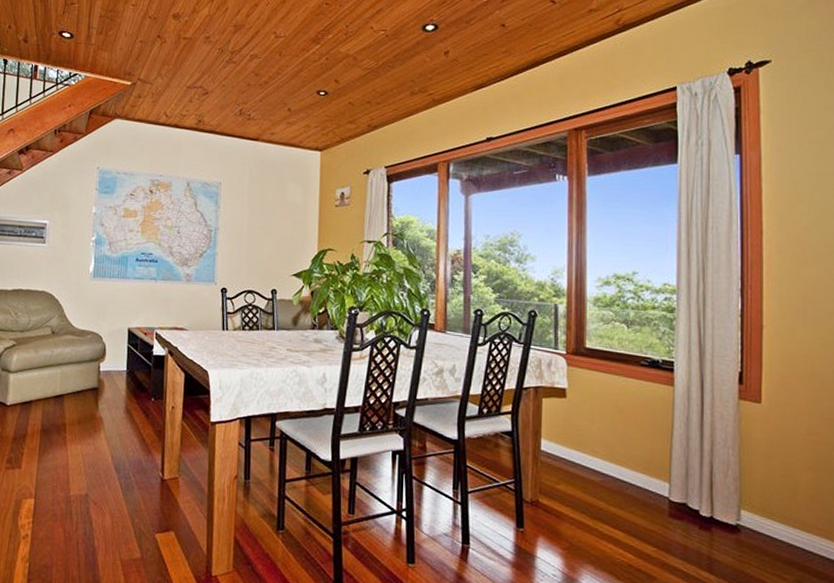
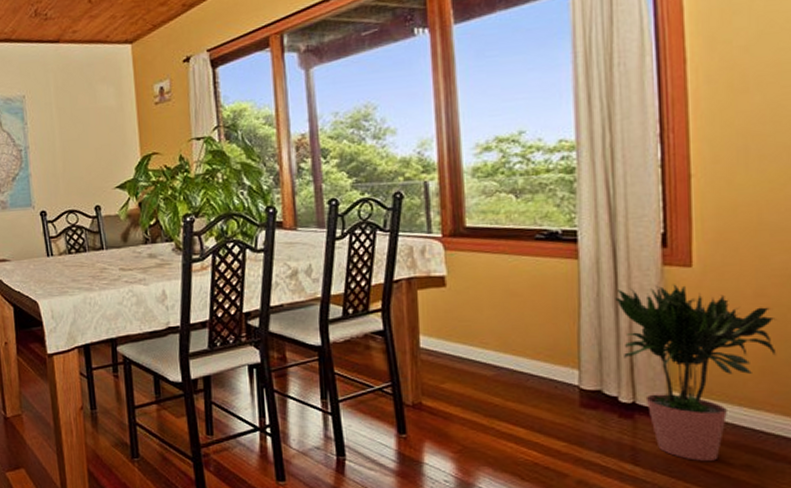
potted plant: none [700,415,823,575] -> present [615,284,777,461]

